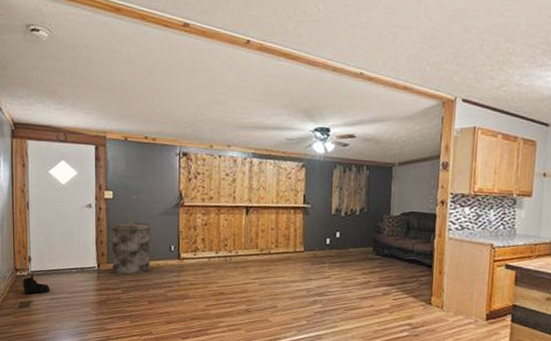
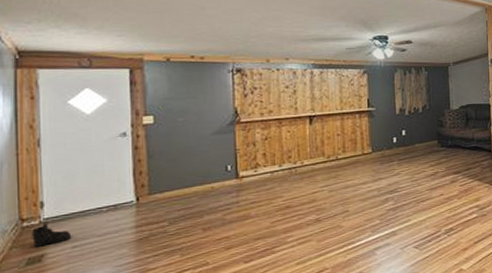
trash can: present [112,221,151,275] -> none [154,145,203,205]

